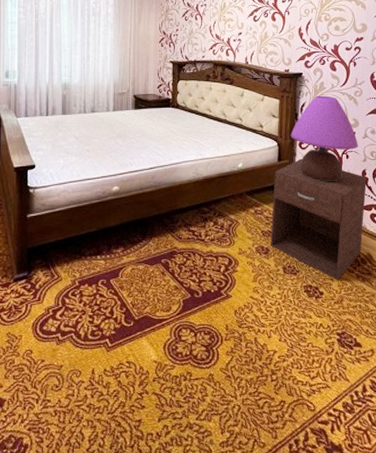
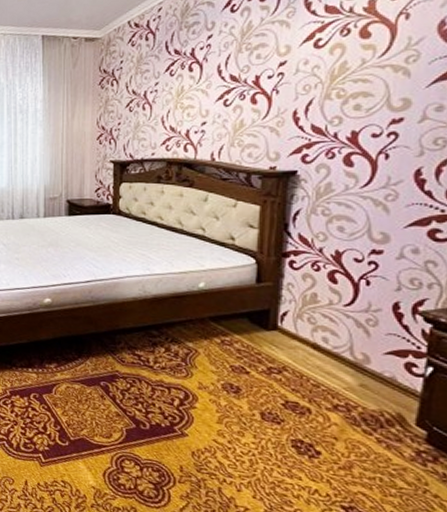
nightstand: present [270,158,367,281] -> none [243,281,400,442]
table lamp: present [290,95,359,182] -> none [276,200,389,315]

